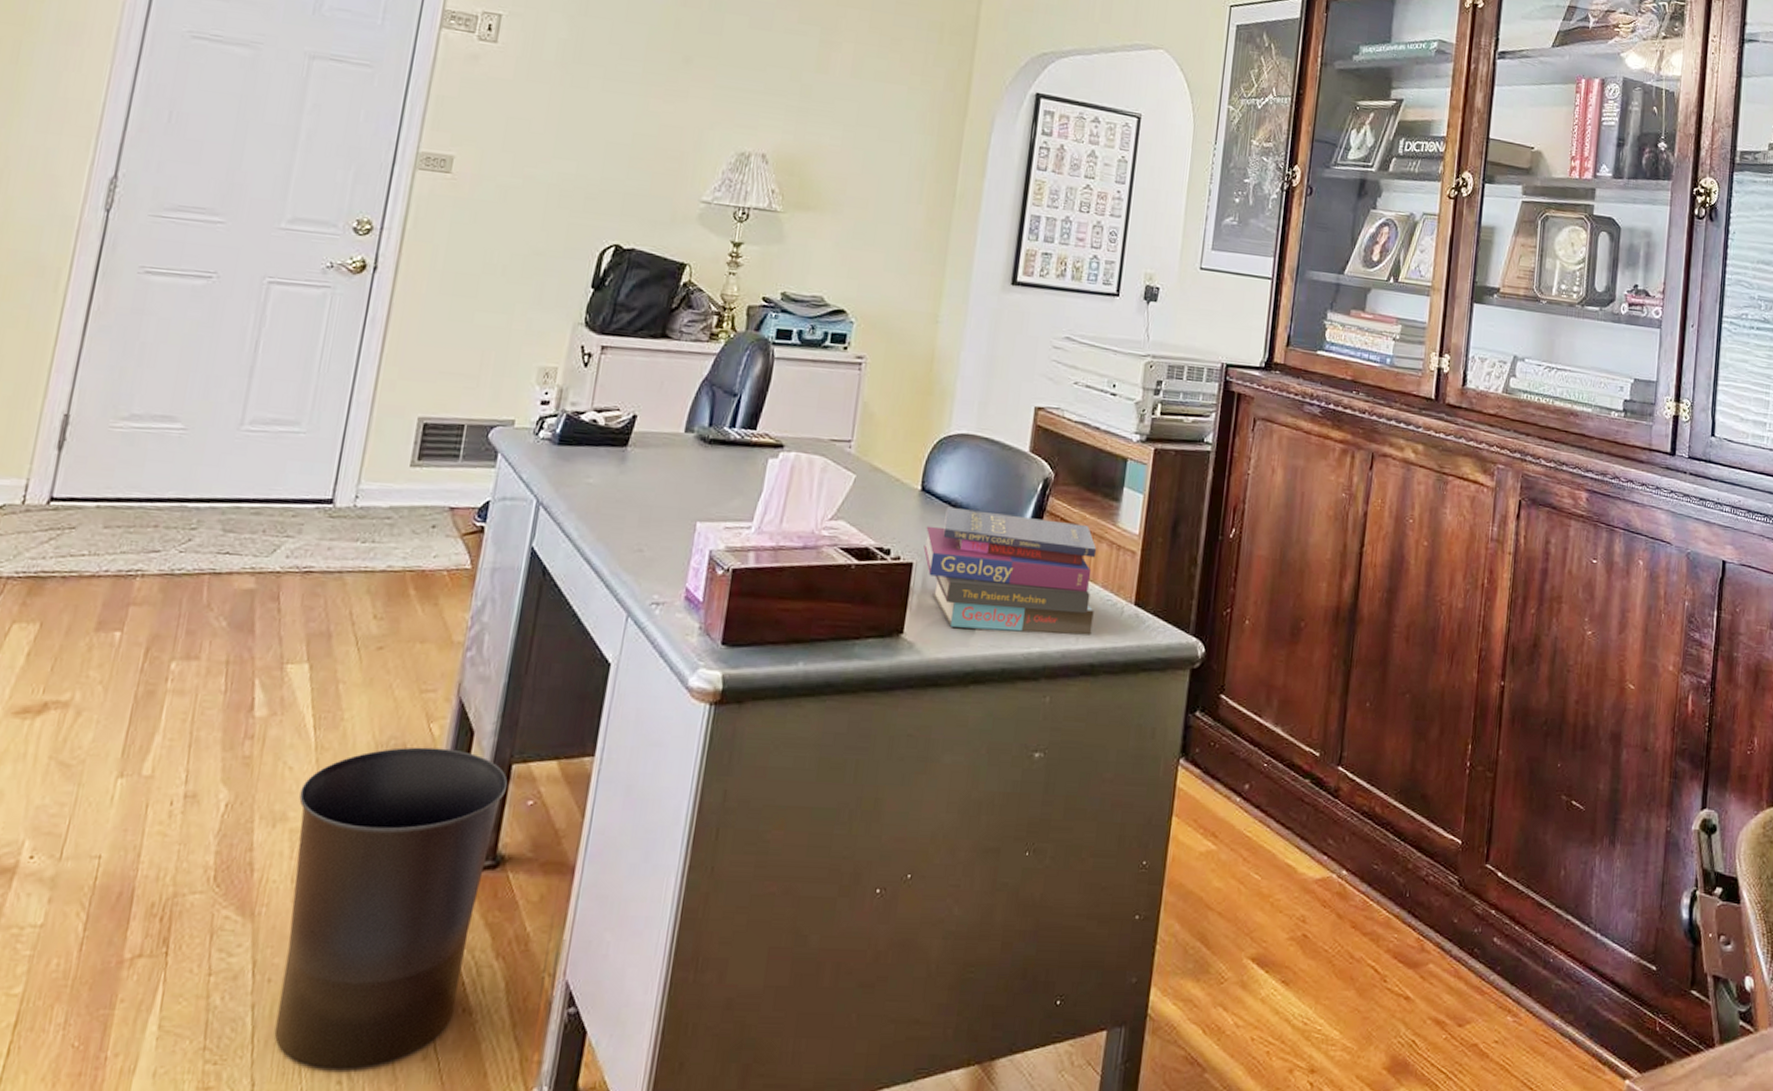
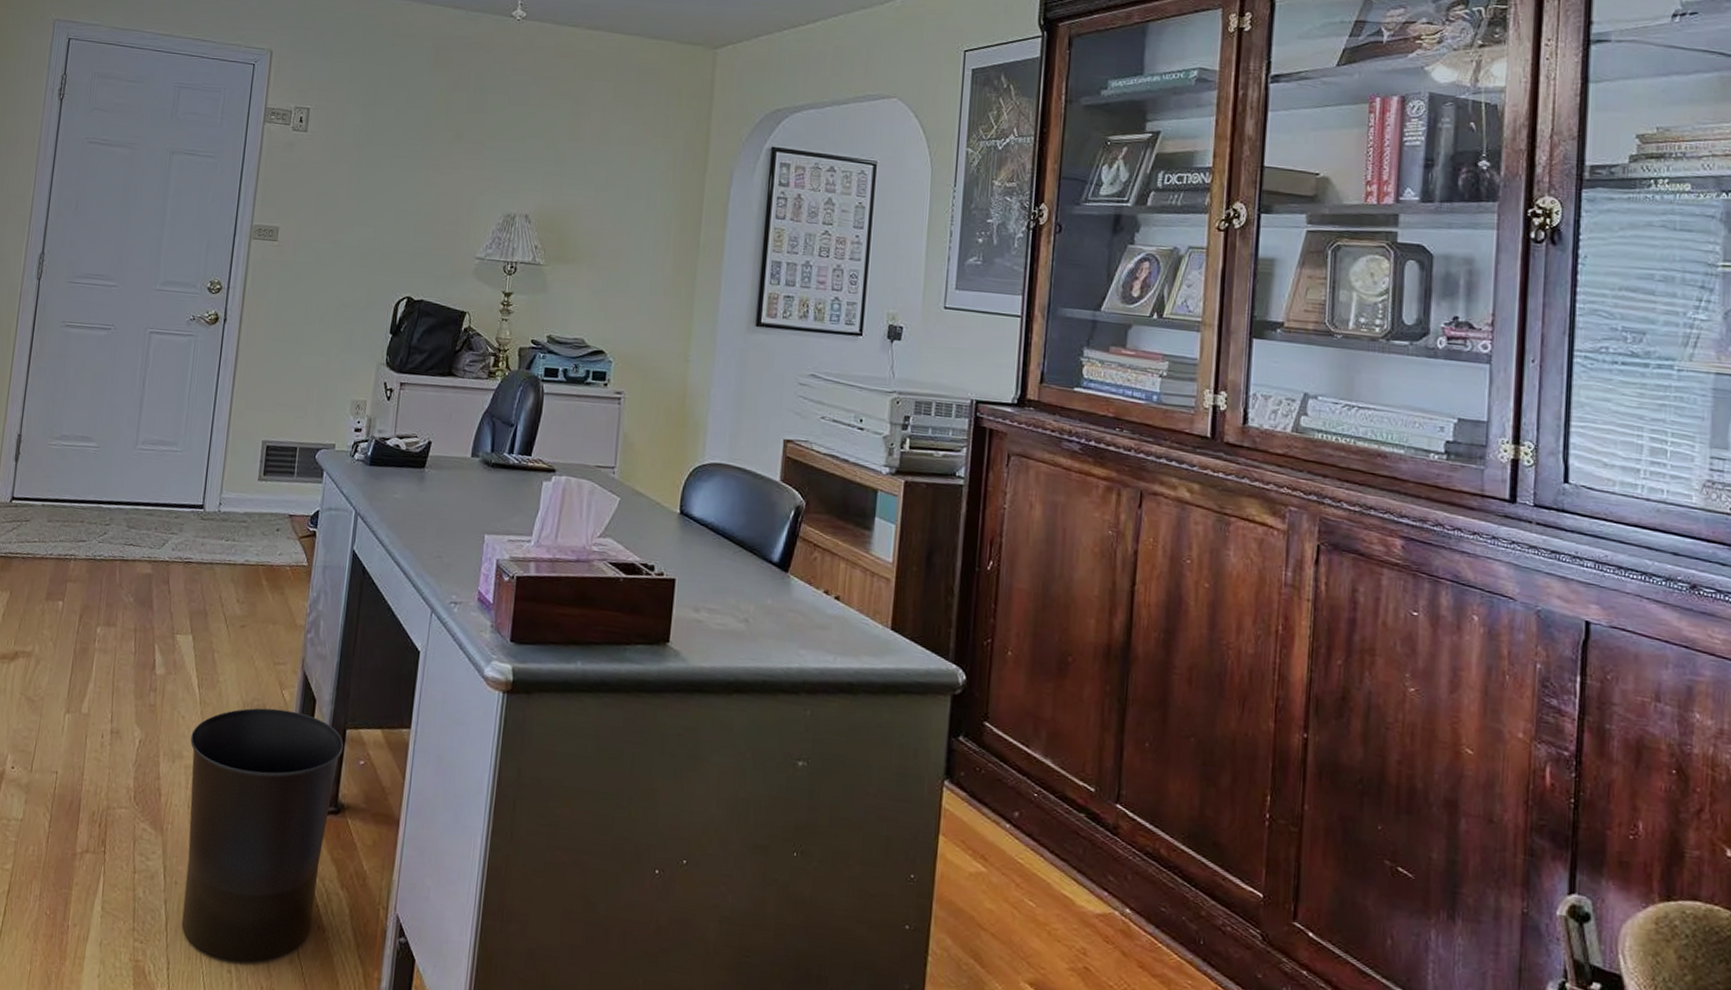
books: present [923,506,1097,635] -> none [684,529,851,656]

